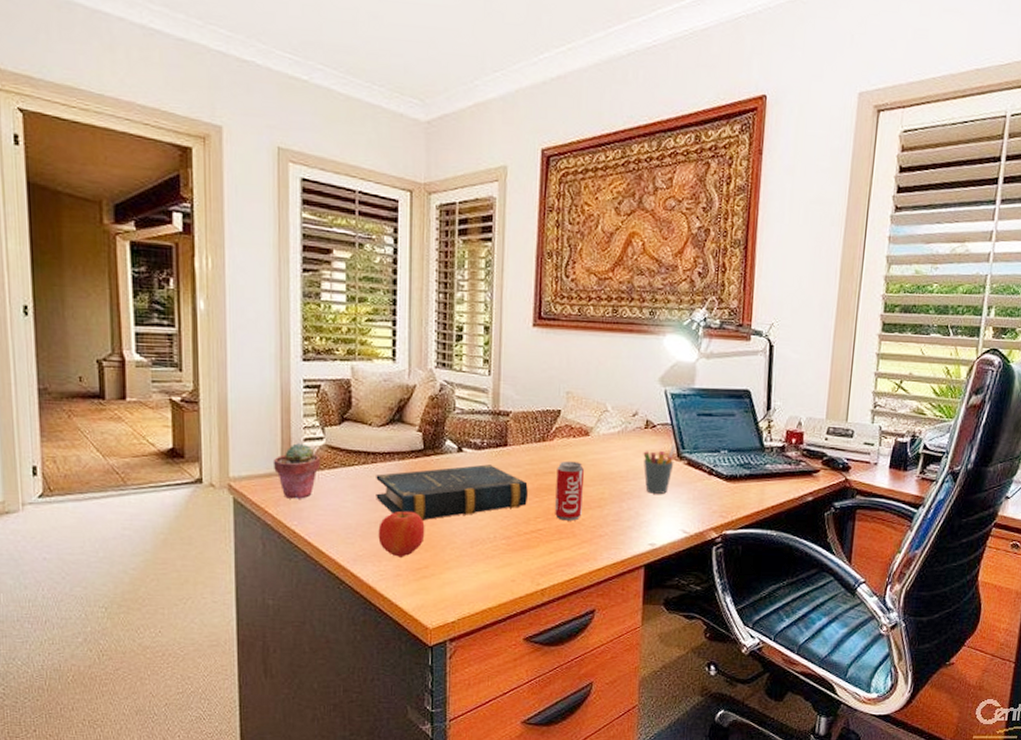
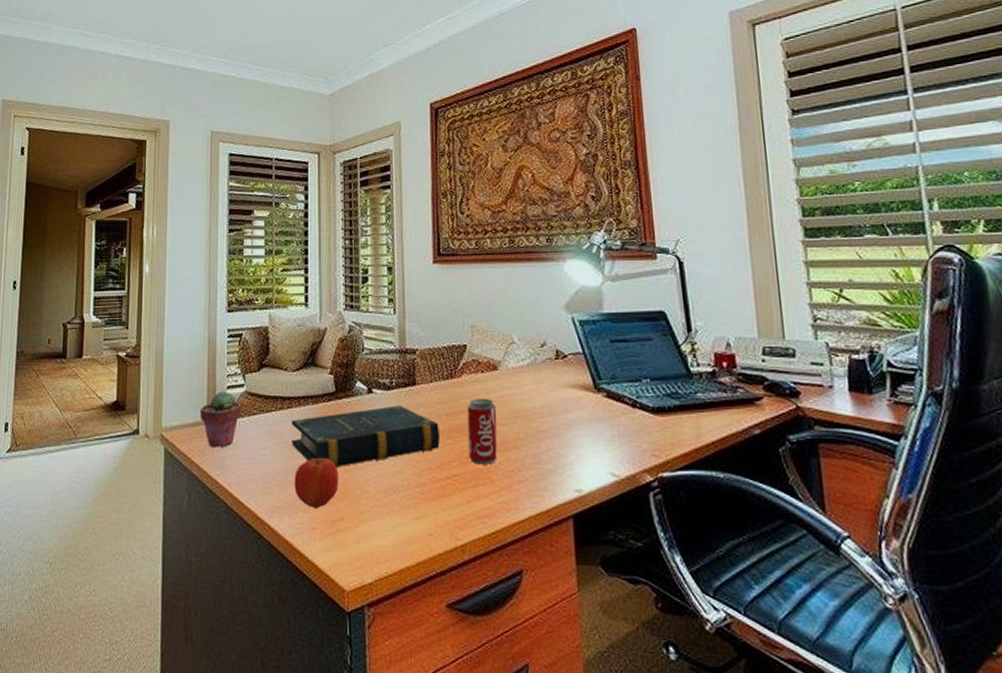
pen holder: present [643,444,675,494] -> none [556,374,592,431]

